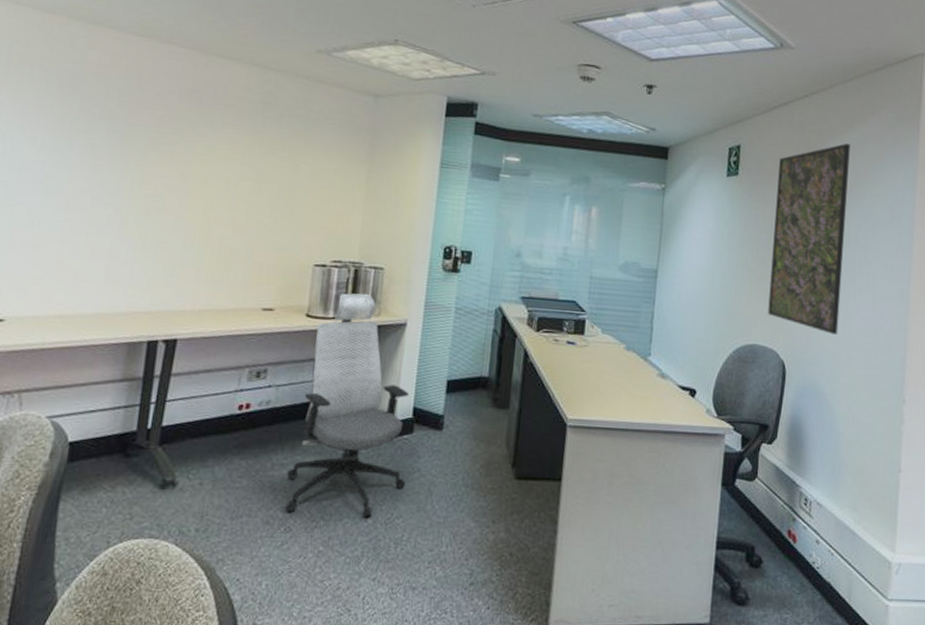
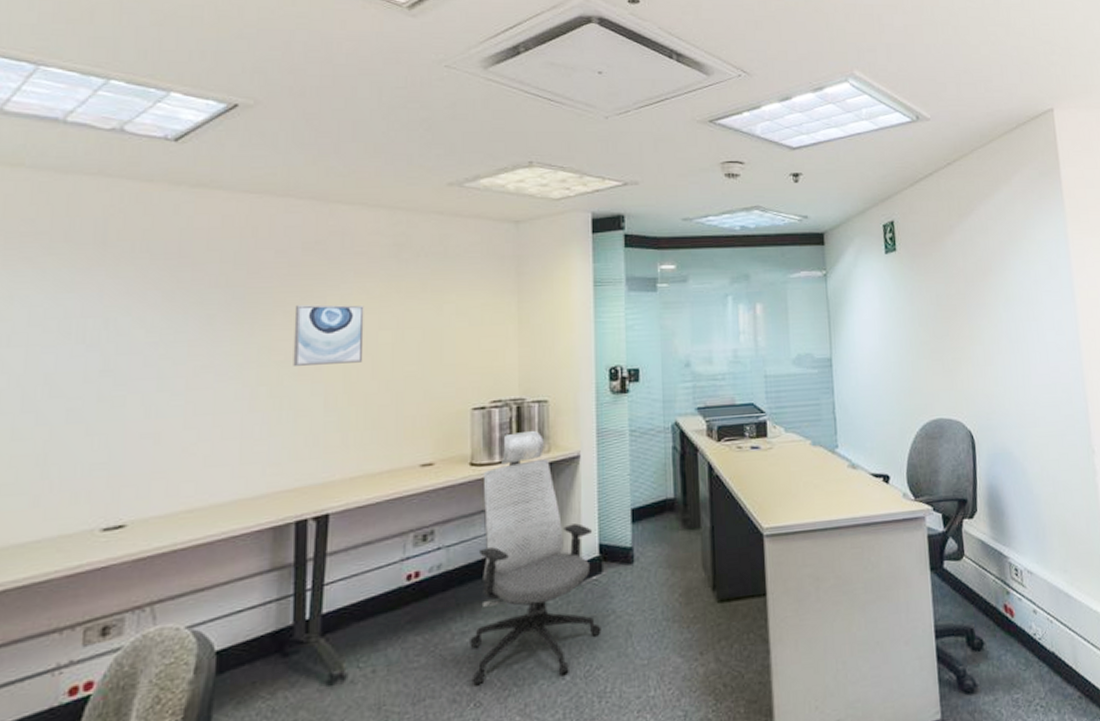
wall art: none [160,146,229,207] -> present [293,304,364,366]
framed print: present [767,143,850,334] -> none [934,205,1019,396]

